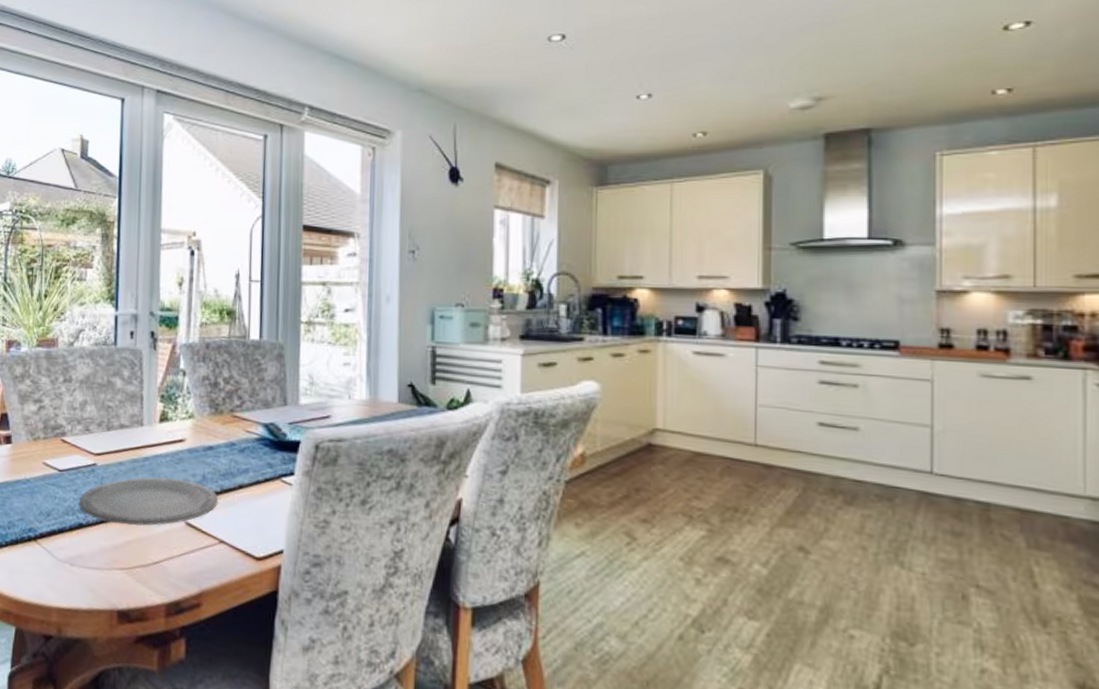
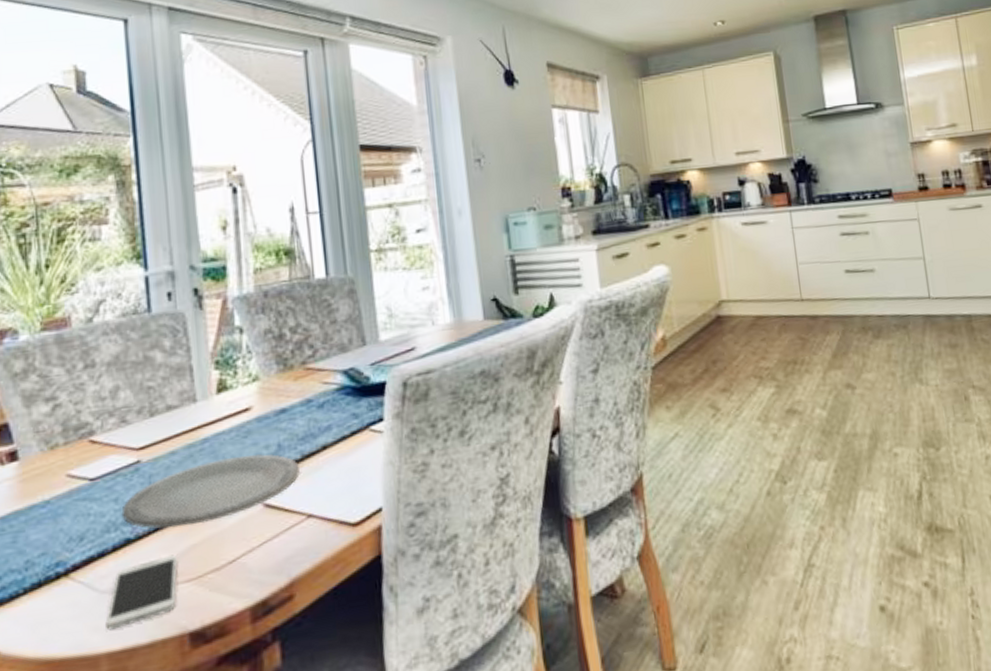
smartphone: none [58,544,115,592] -> present [105,554,178,631]

